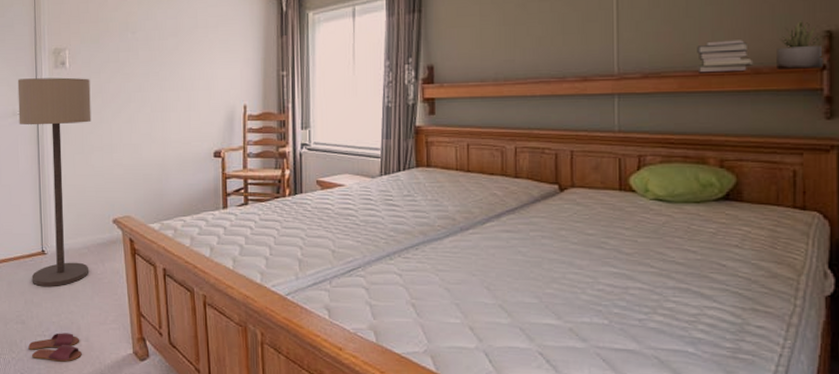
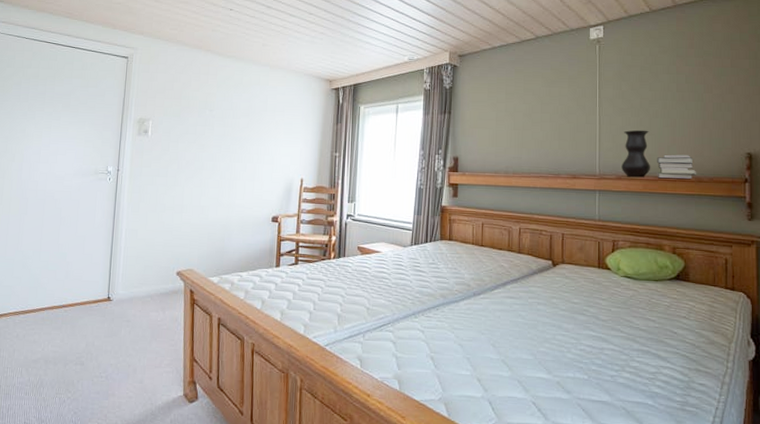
floor lamp: present [17,77,91,287] -> none [95,142,169,332]
slippers: present [28,333,82,362] -> none [84,374,135,402]
vase: none [648,11,689,75] -> present [621,129,651,178]
succulent plant: present [776,20,823,69] -> none [713,143,746,181]

